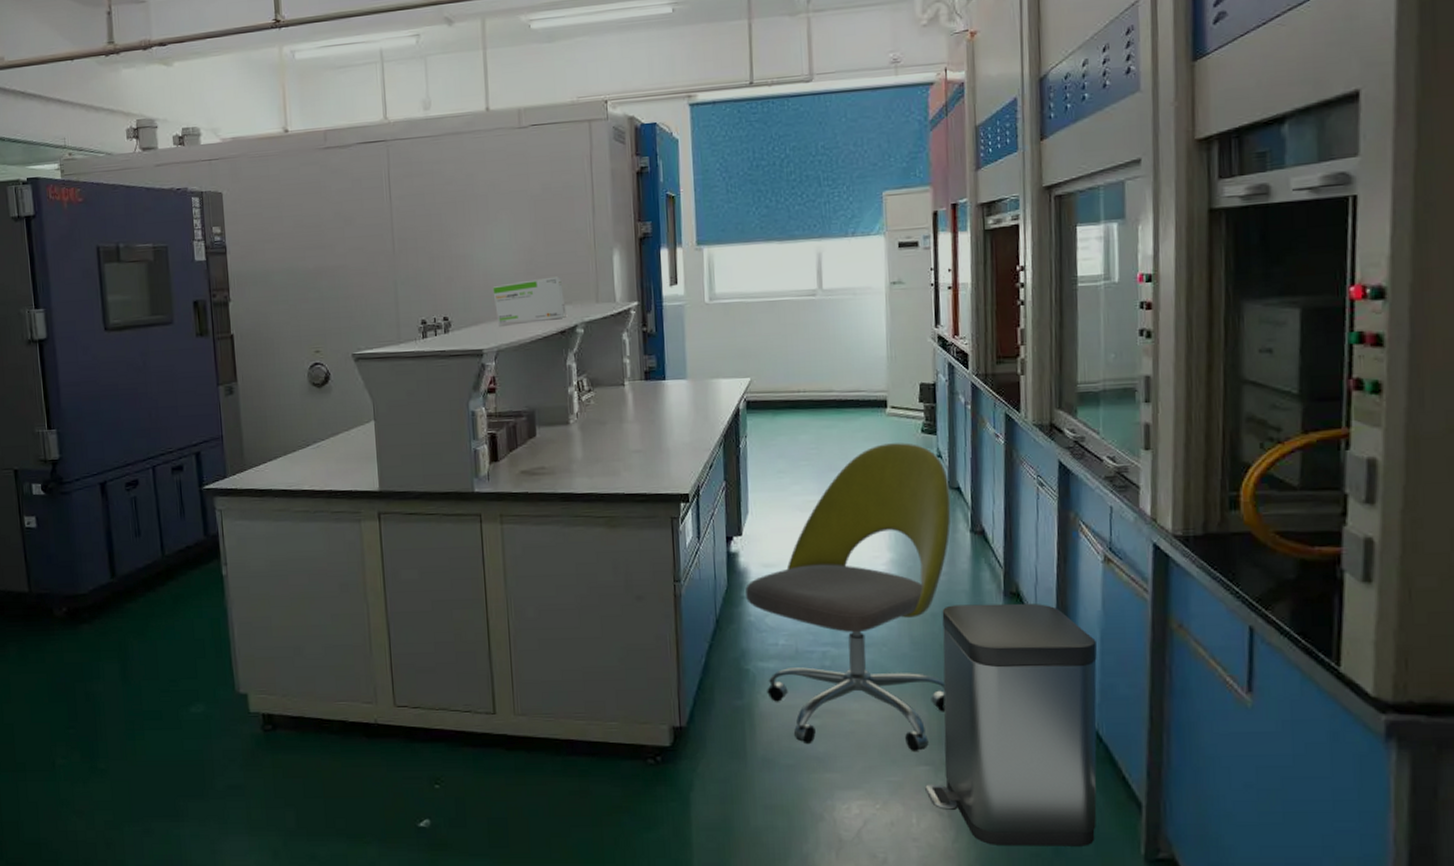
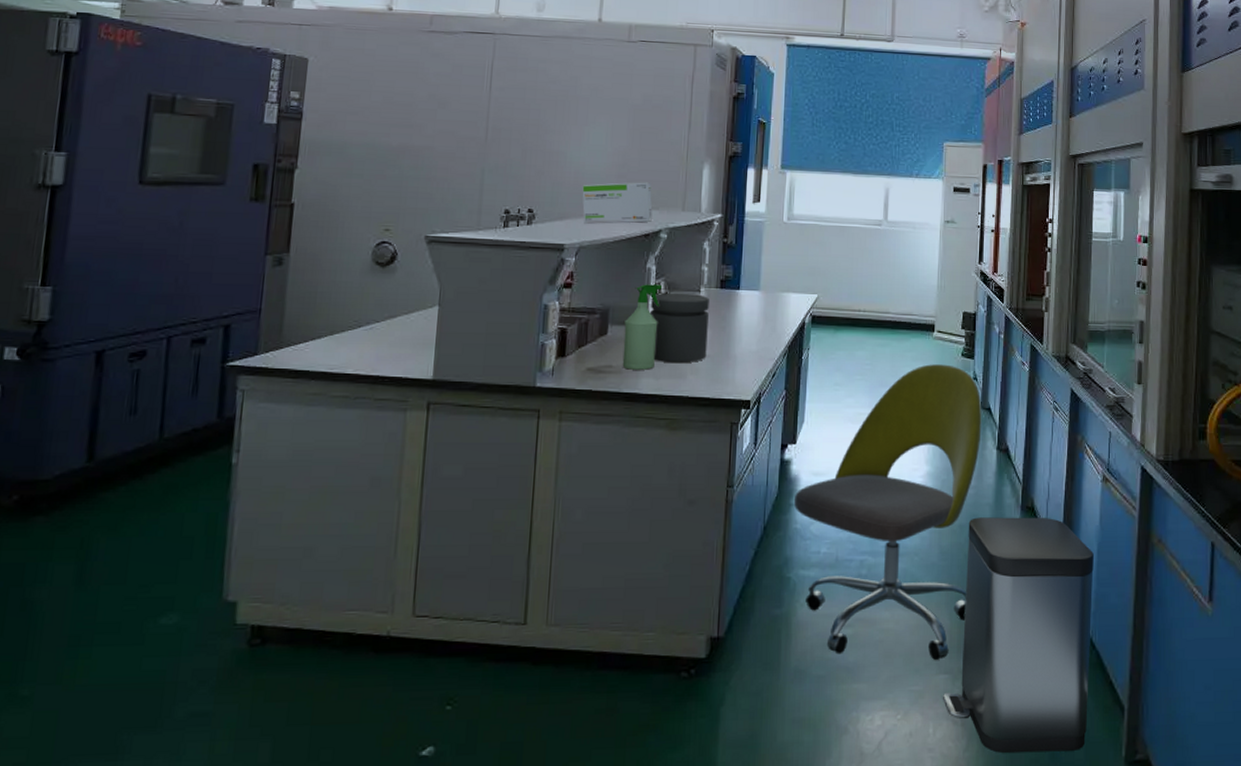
spray bottle: none [552,381,587,470] -> present [622,284,663,370]
jar: none [575,388,638,461] -> present [649,293,709,364]

